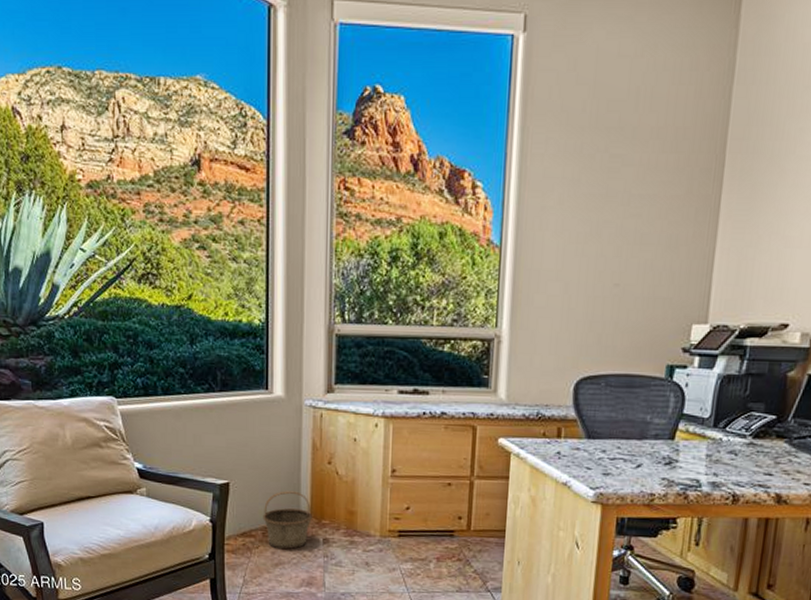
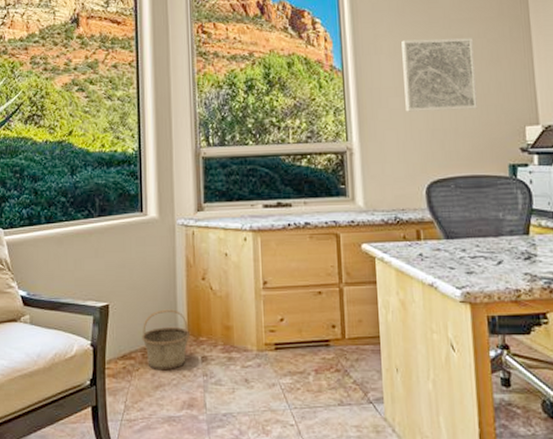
wall art: none [565,215,653,301] -> present [401,38,479,112]

